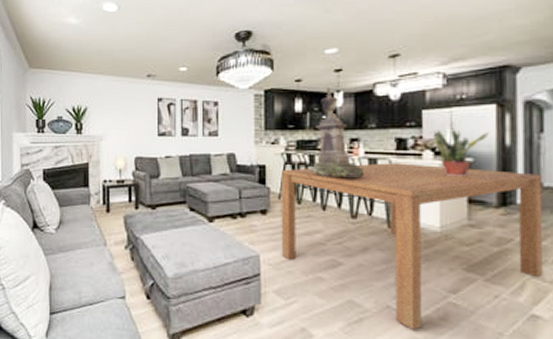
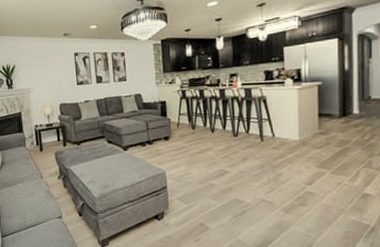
dining table: present [280,163,543,330] -> none [178,89,372,215]
decorative urn: present [308,87,365,179] -> none [199,34,242,107]
potted plant: present [433,126,489,177] -> none [292,58,333,98]

